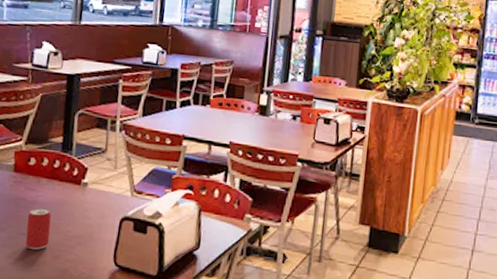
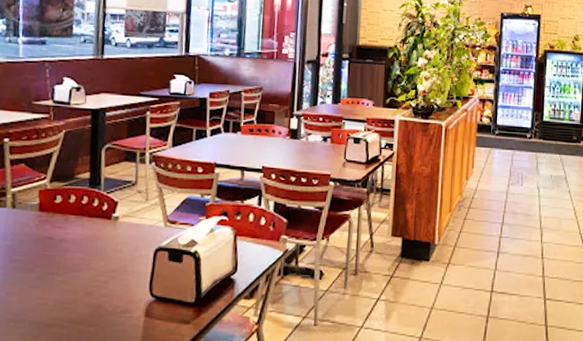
beer can: present [25,207,52,250] -> none [55,245,82,289]

